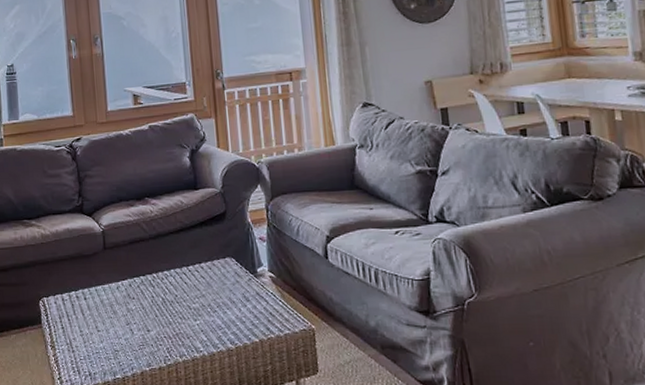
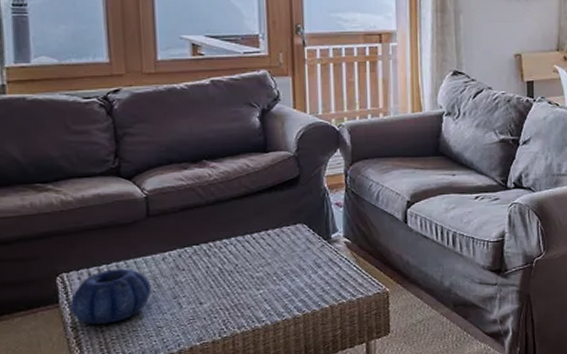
decorative bowl: none [49,295,110,345] -> present [70,268,152,325]

